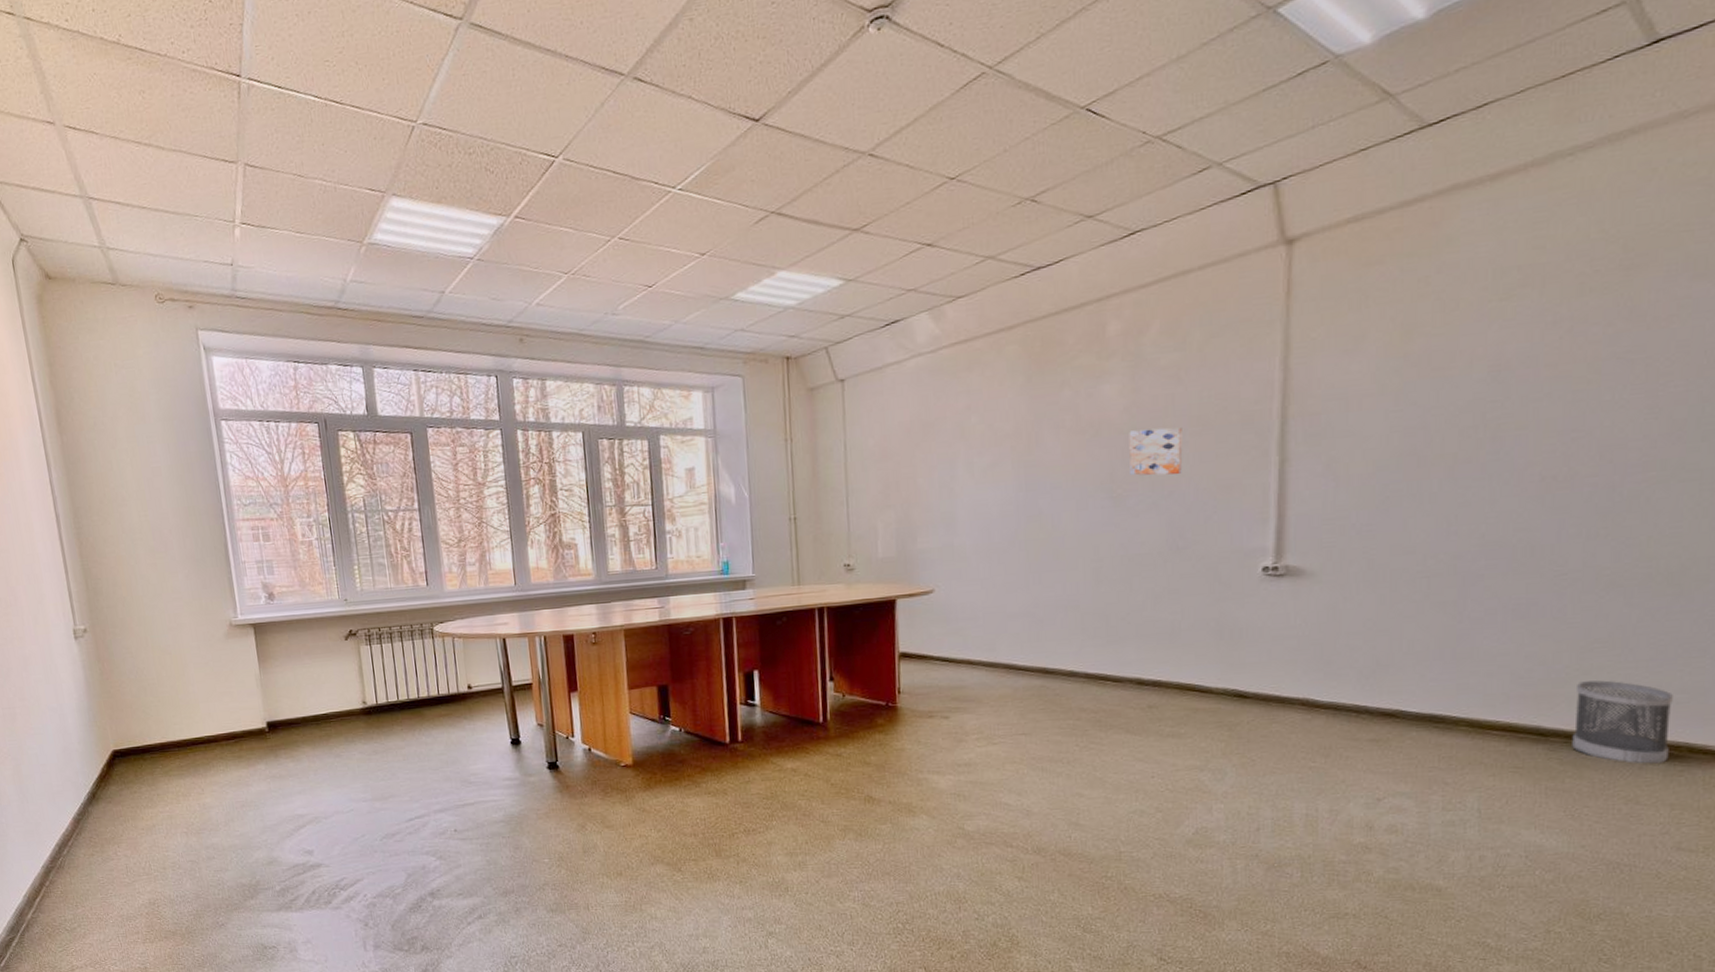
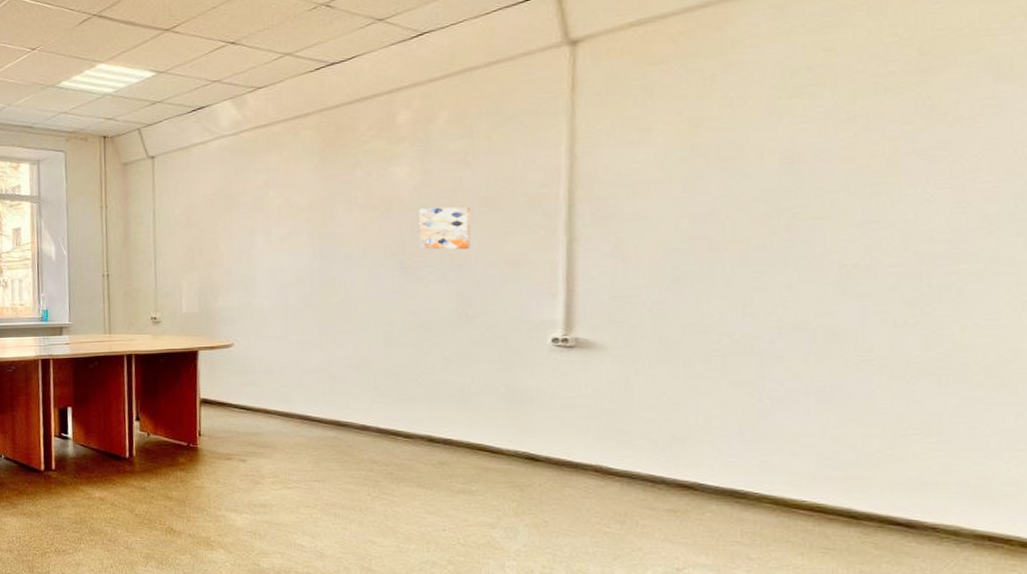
wastebasket: present [1572,680,1673,764] -> none [887,467,999,556]

